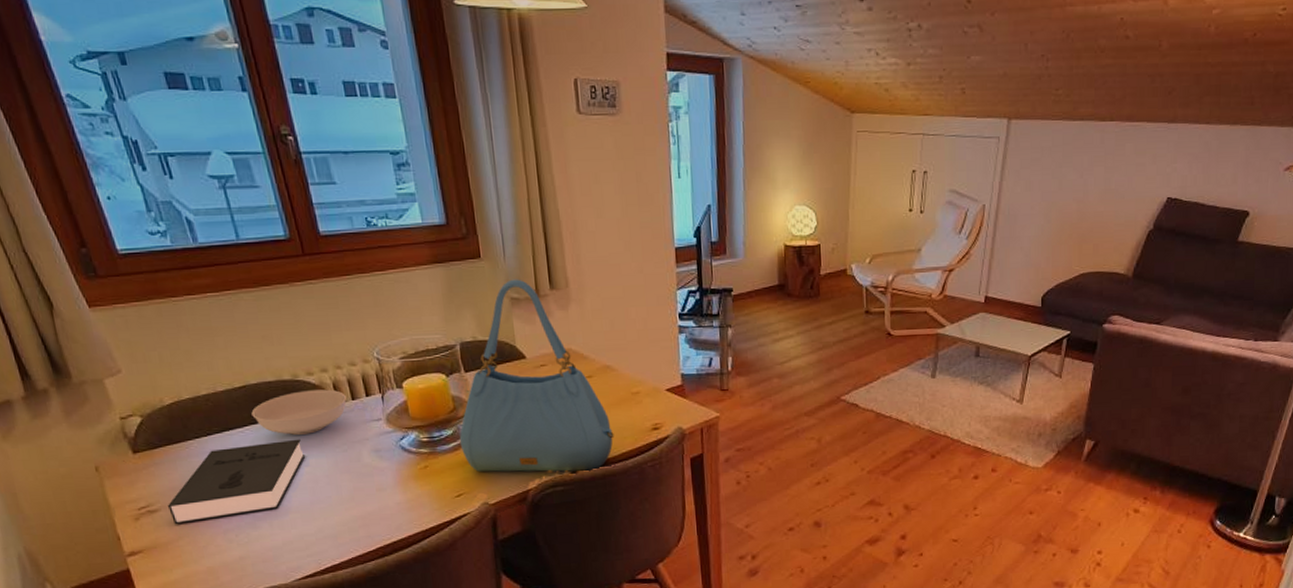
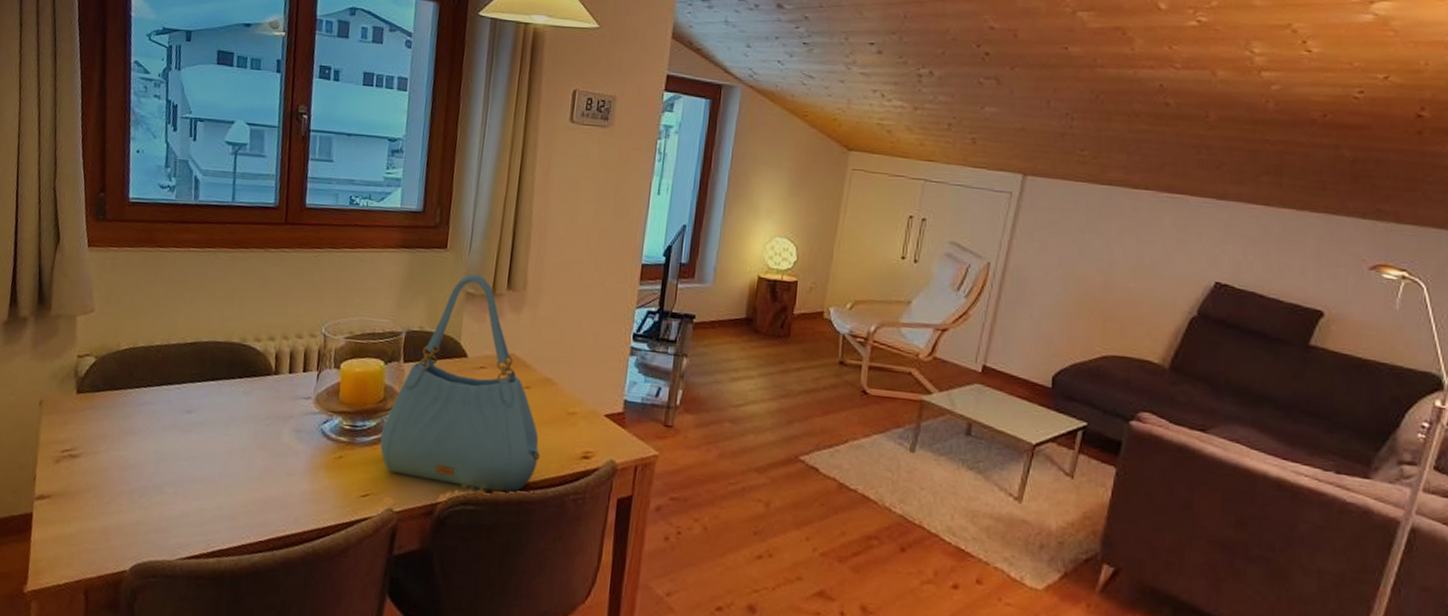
booklet: present [168,439,306,525] -> none [88,402,230,476]
bowl: present [251,389,347,435] -> none [193,356,285,402]

